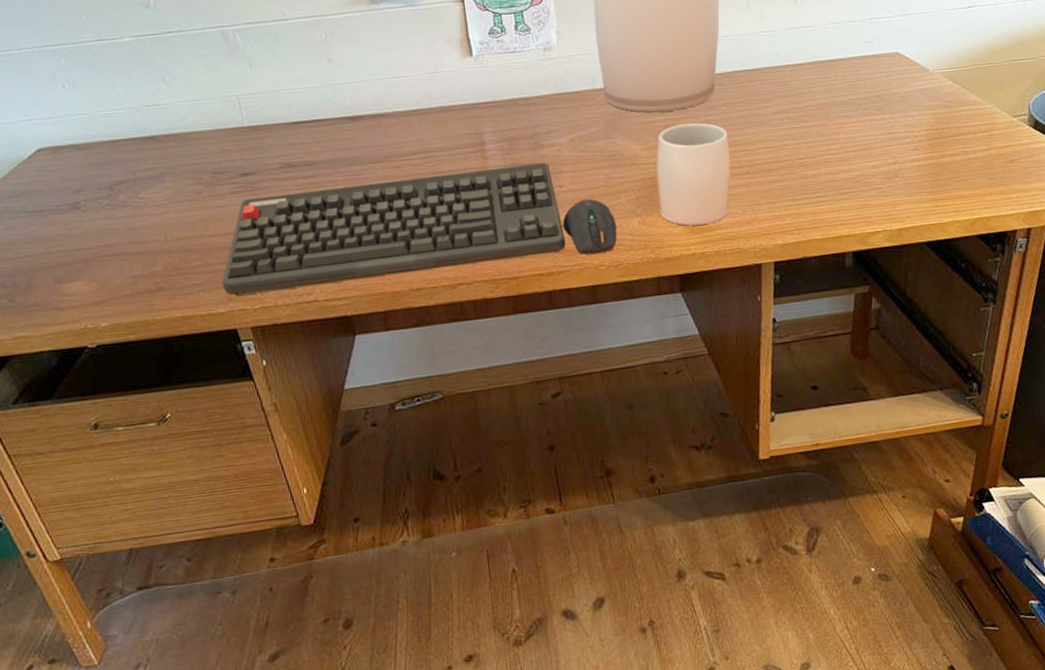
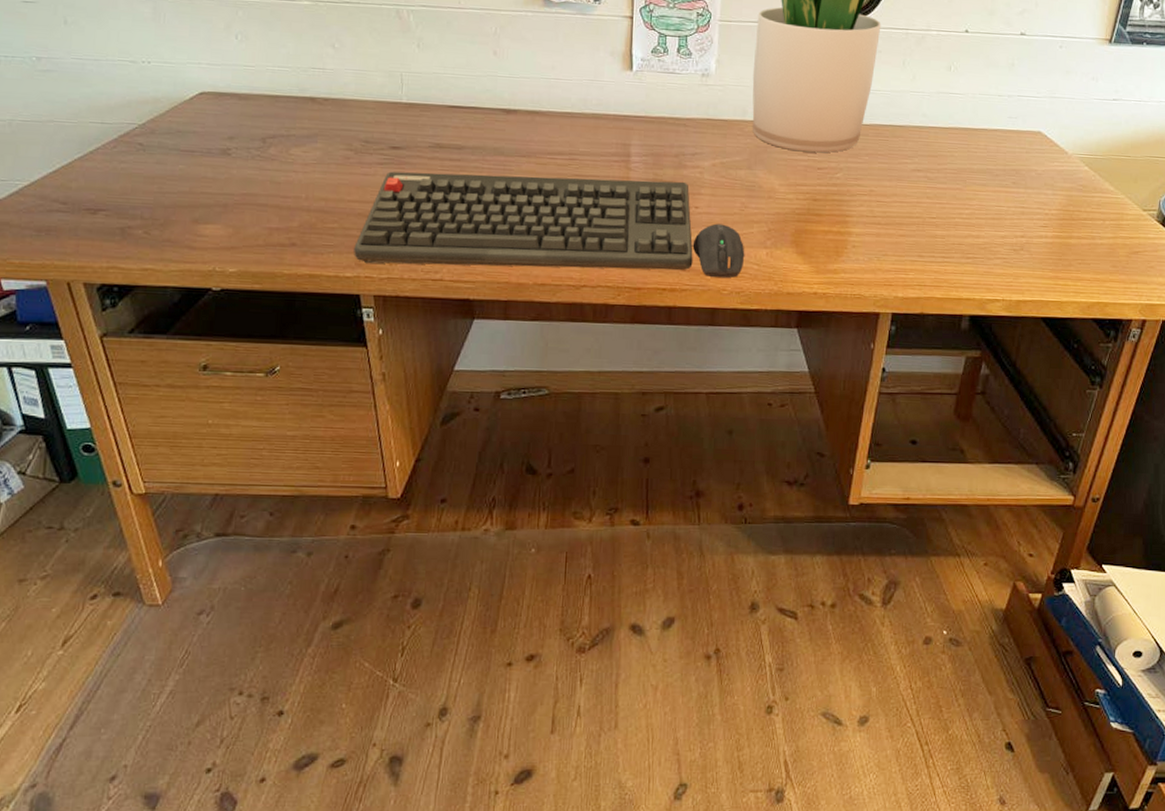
mug: present [655,123,731,226] -> none [789,167,866,266]

